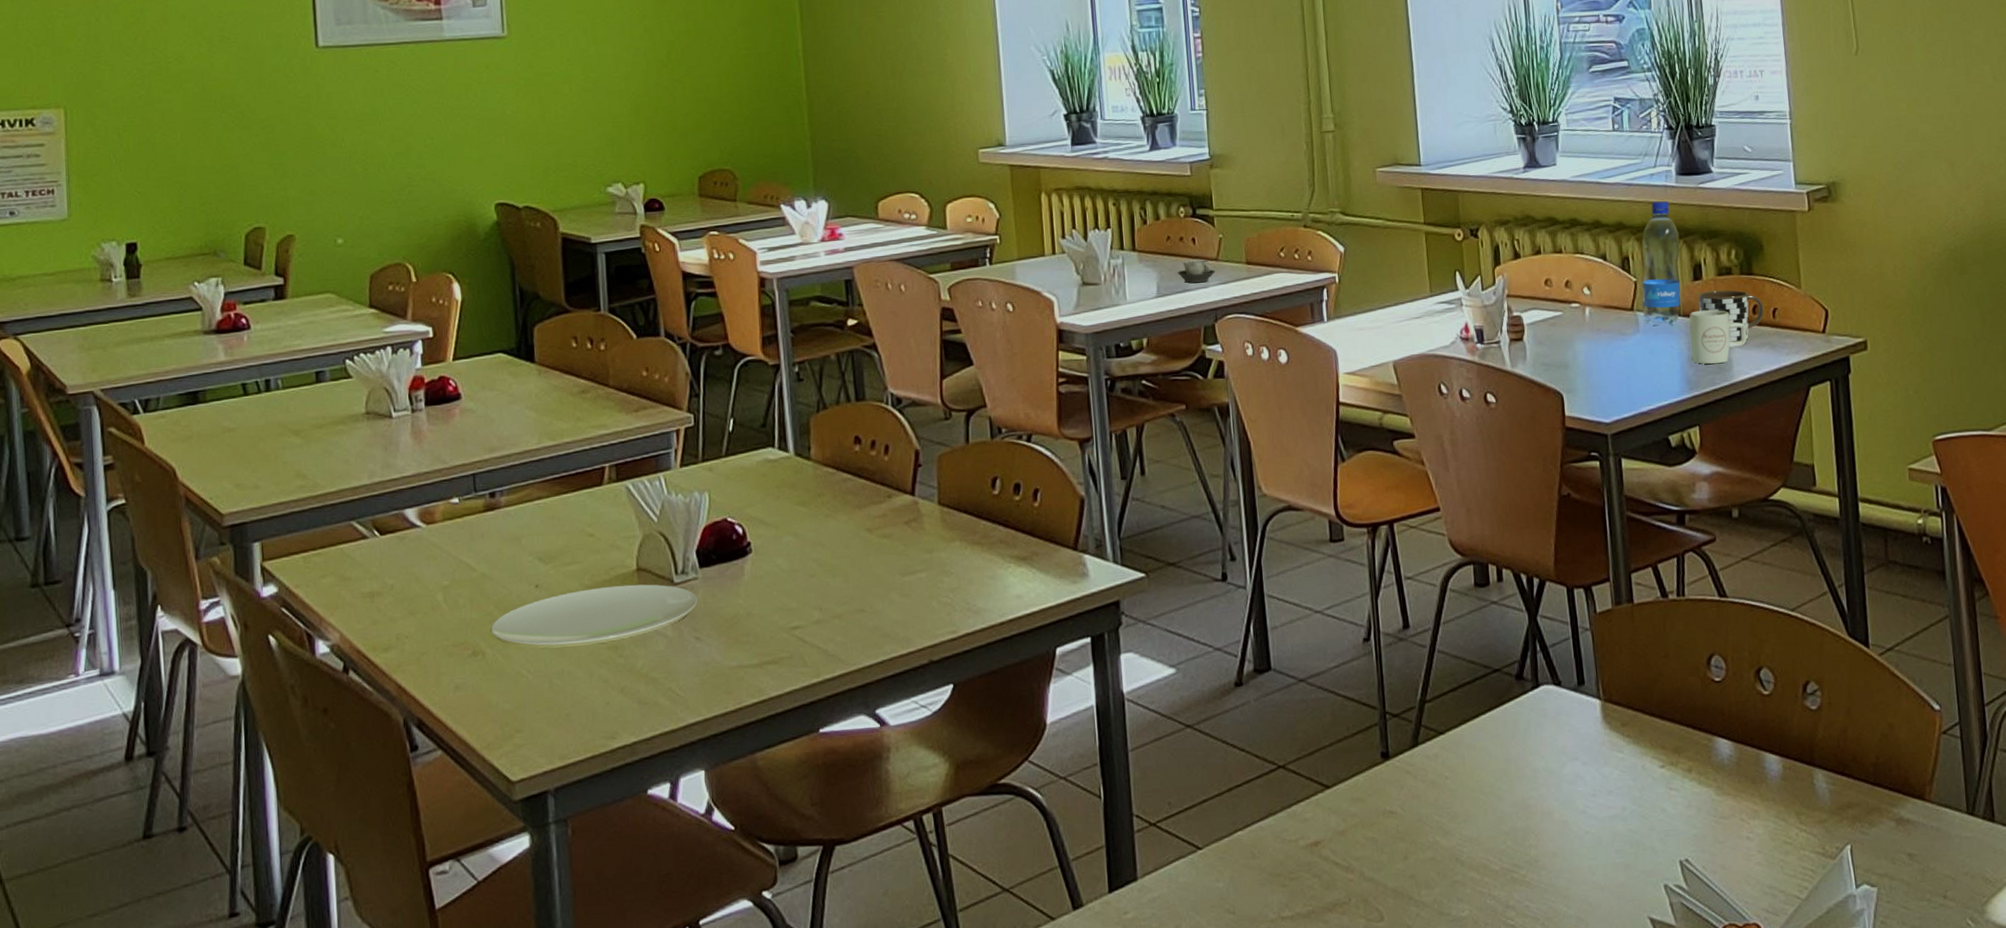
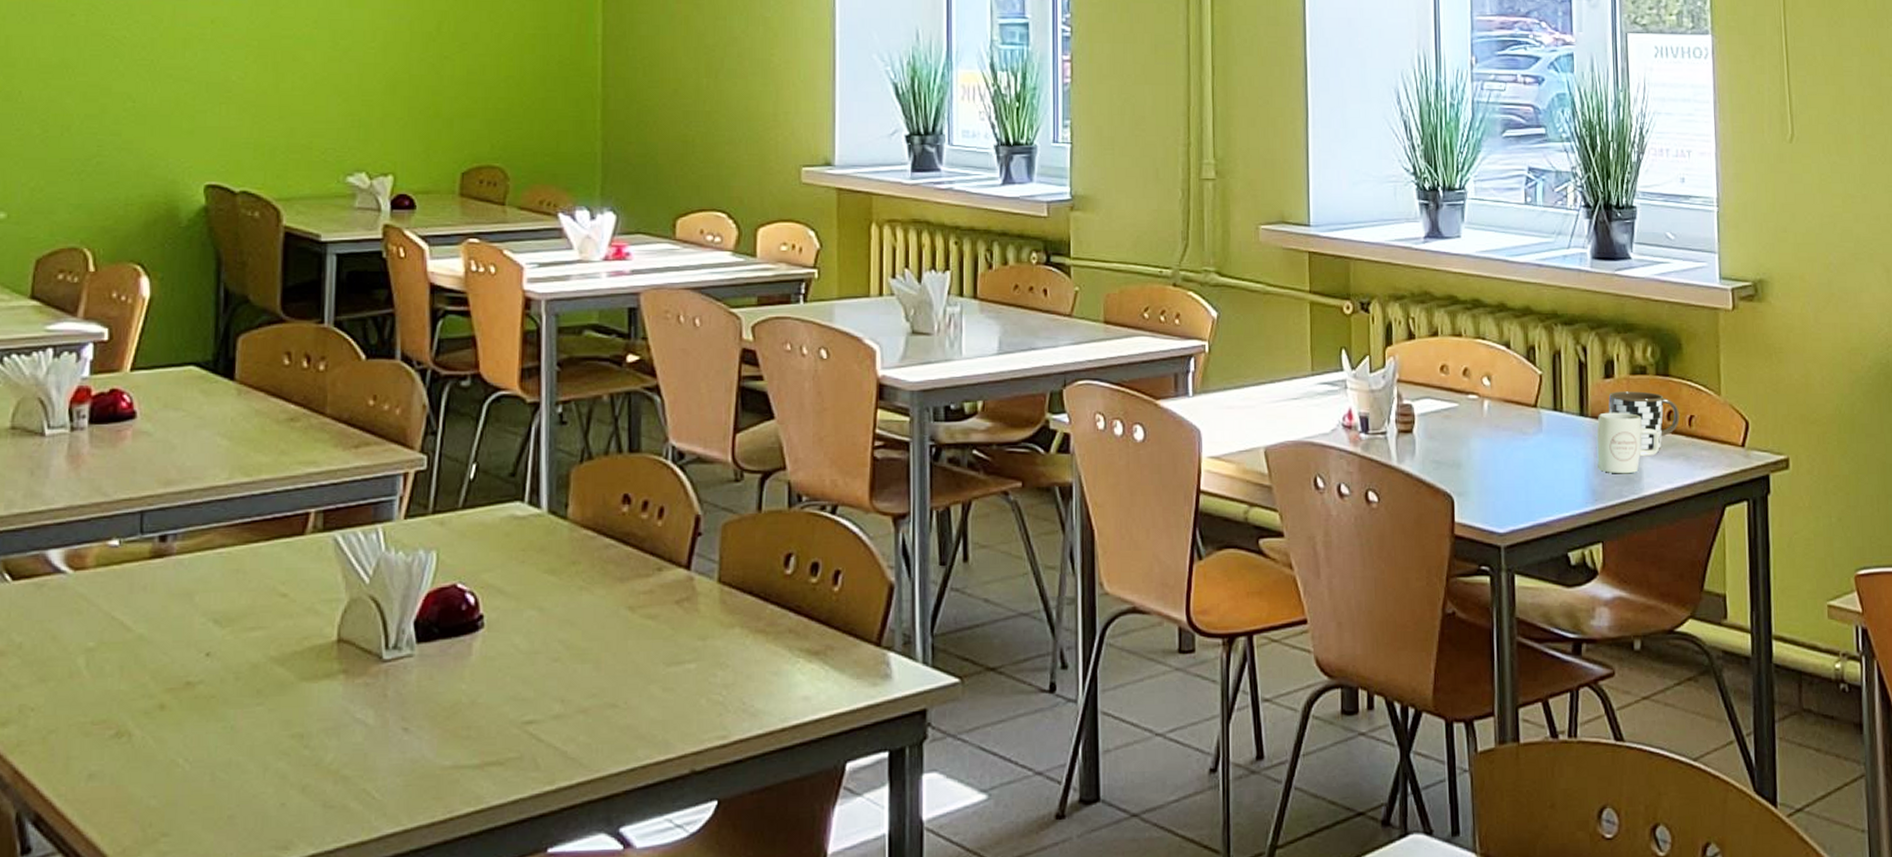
plate: present [491,584,698,648] -> none [143,658,410,732]
cup: present [1177,259,1215,283] -> none [1023,313,1068,341]
bottle: present [1641,201,1681,326] -> none [1546,286,1592,427]

